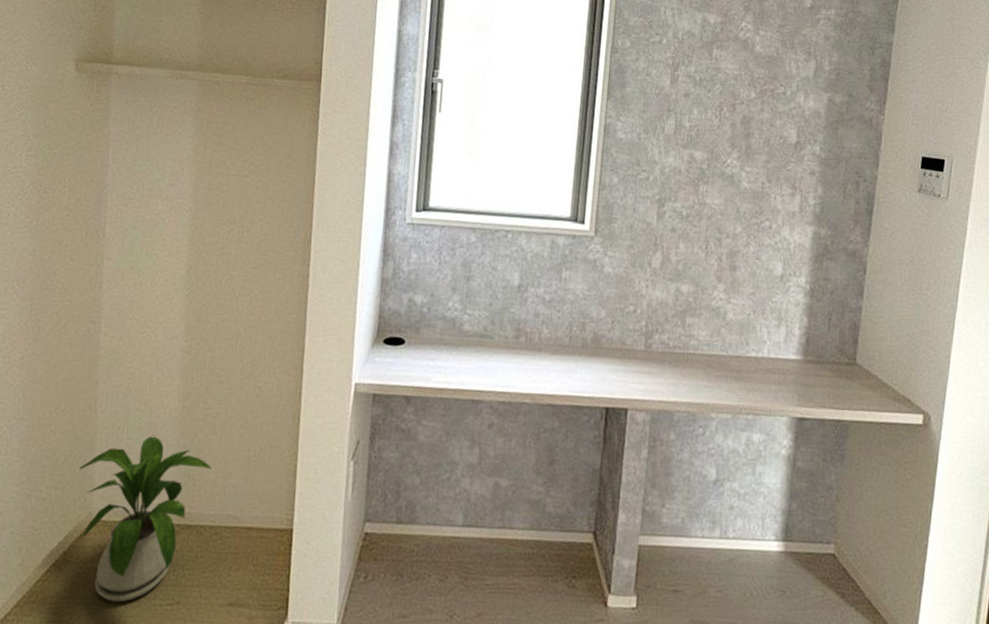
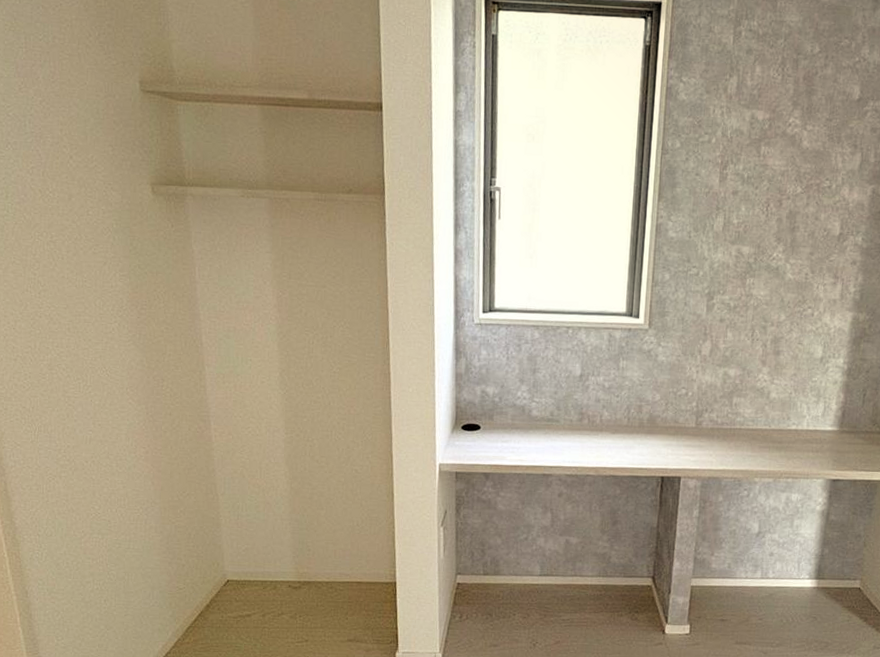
house plant: present [79,435,212,603] -> none [209,512,323,642]

